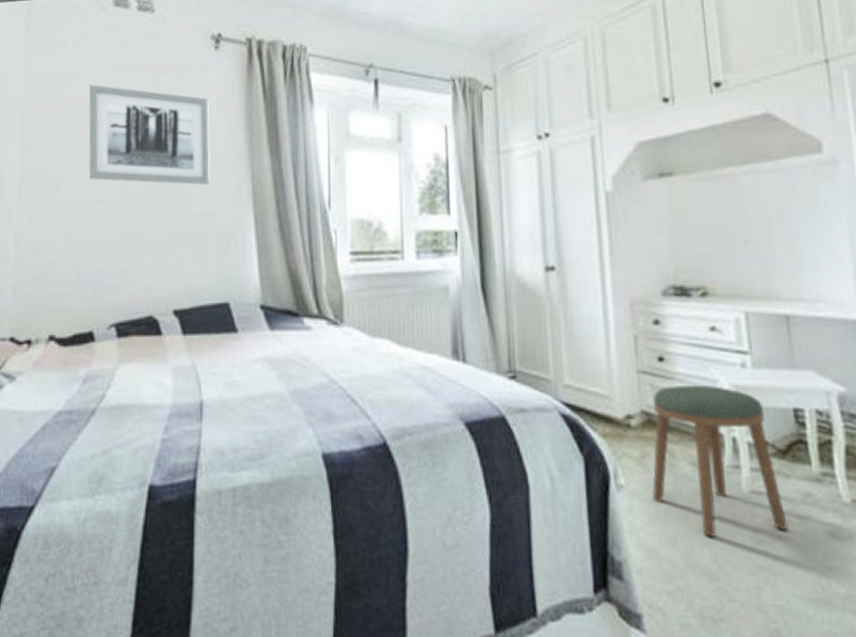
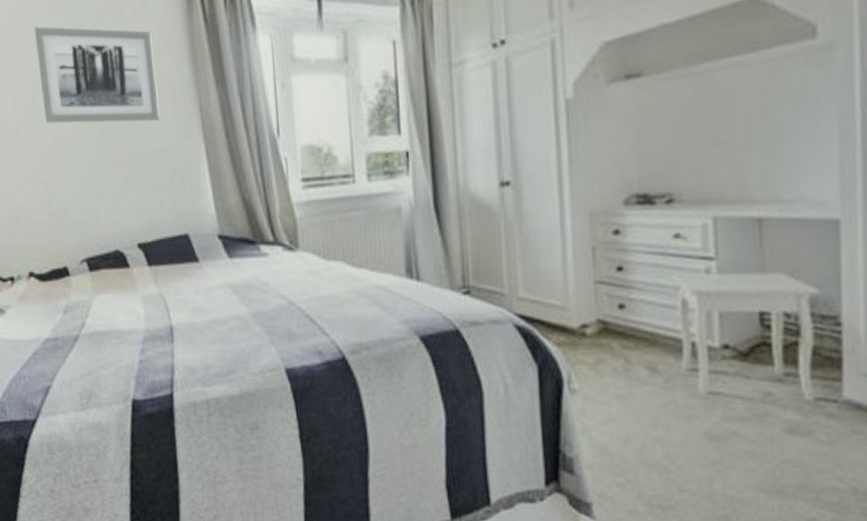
stool: present [651,384,788,537] -> none [605,292,744,435]

